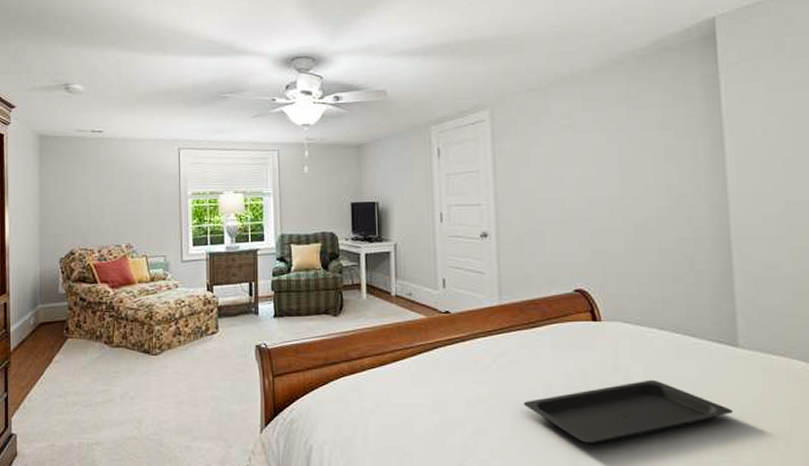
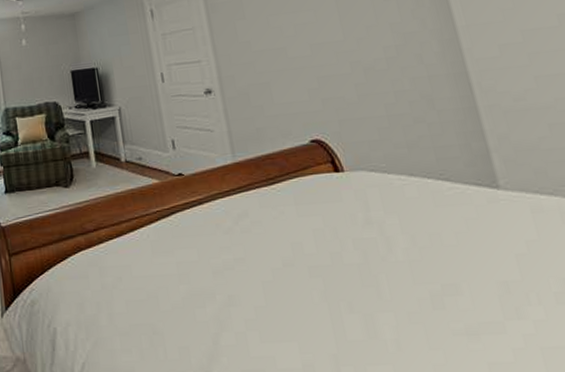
serving tray: present [523,379,733,445] -> none [273,231,508,309]

